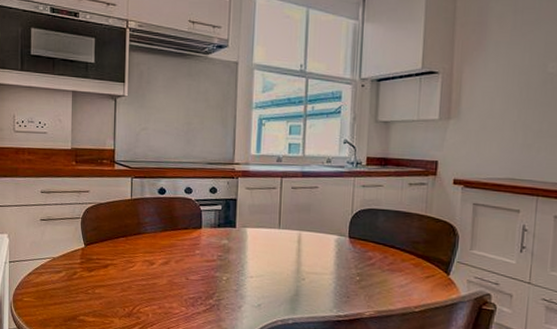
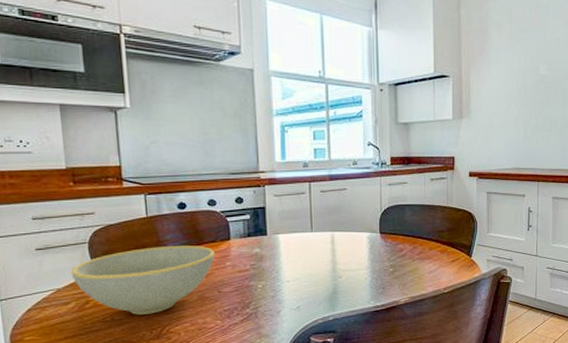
bowl: none [65,228,186,292] -> present [71,245,215,315]

